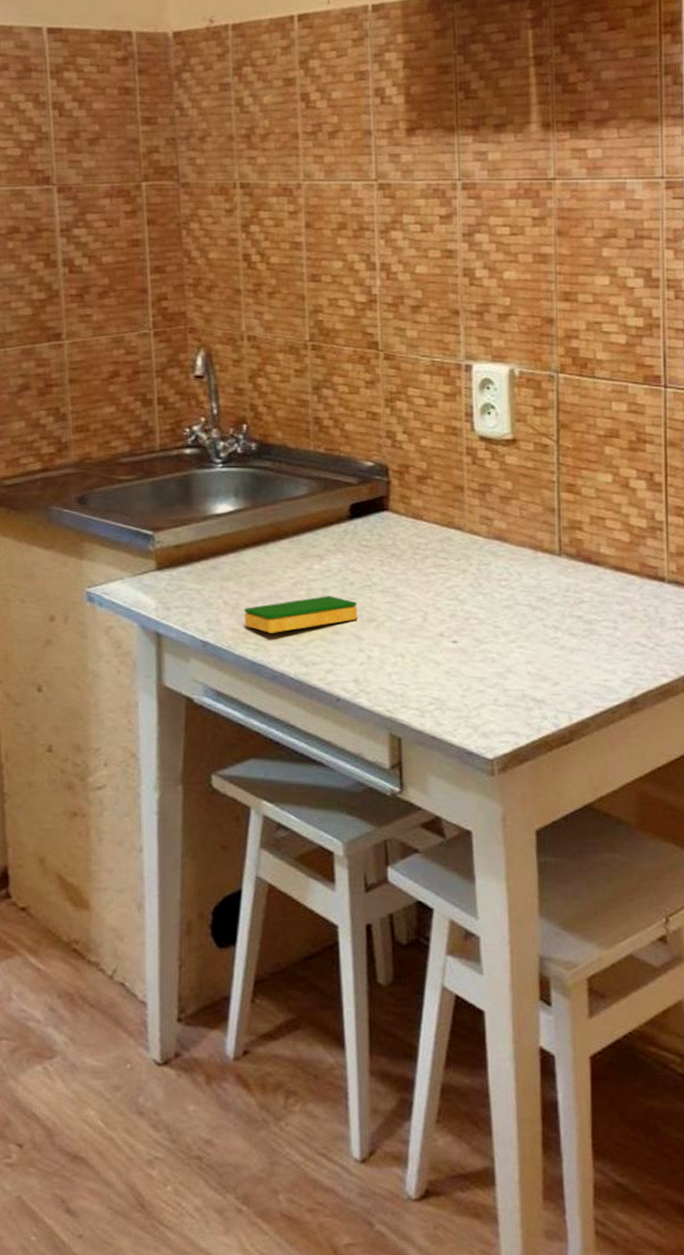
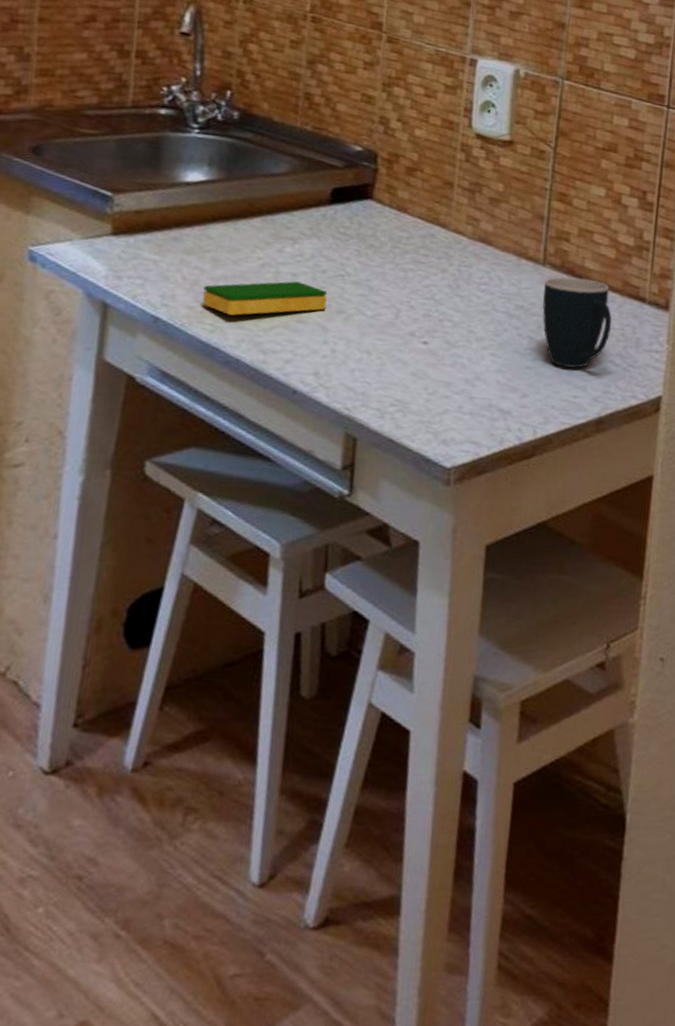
mug: none [562,564,634,654] -> present [542,277,612,369]

